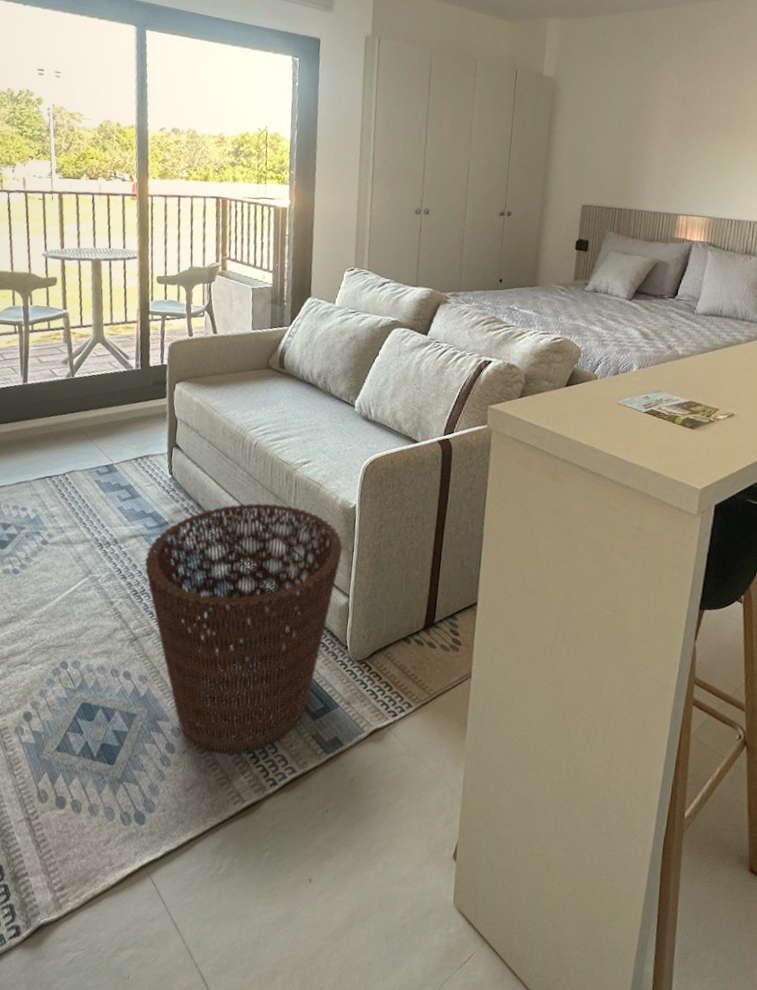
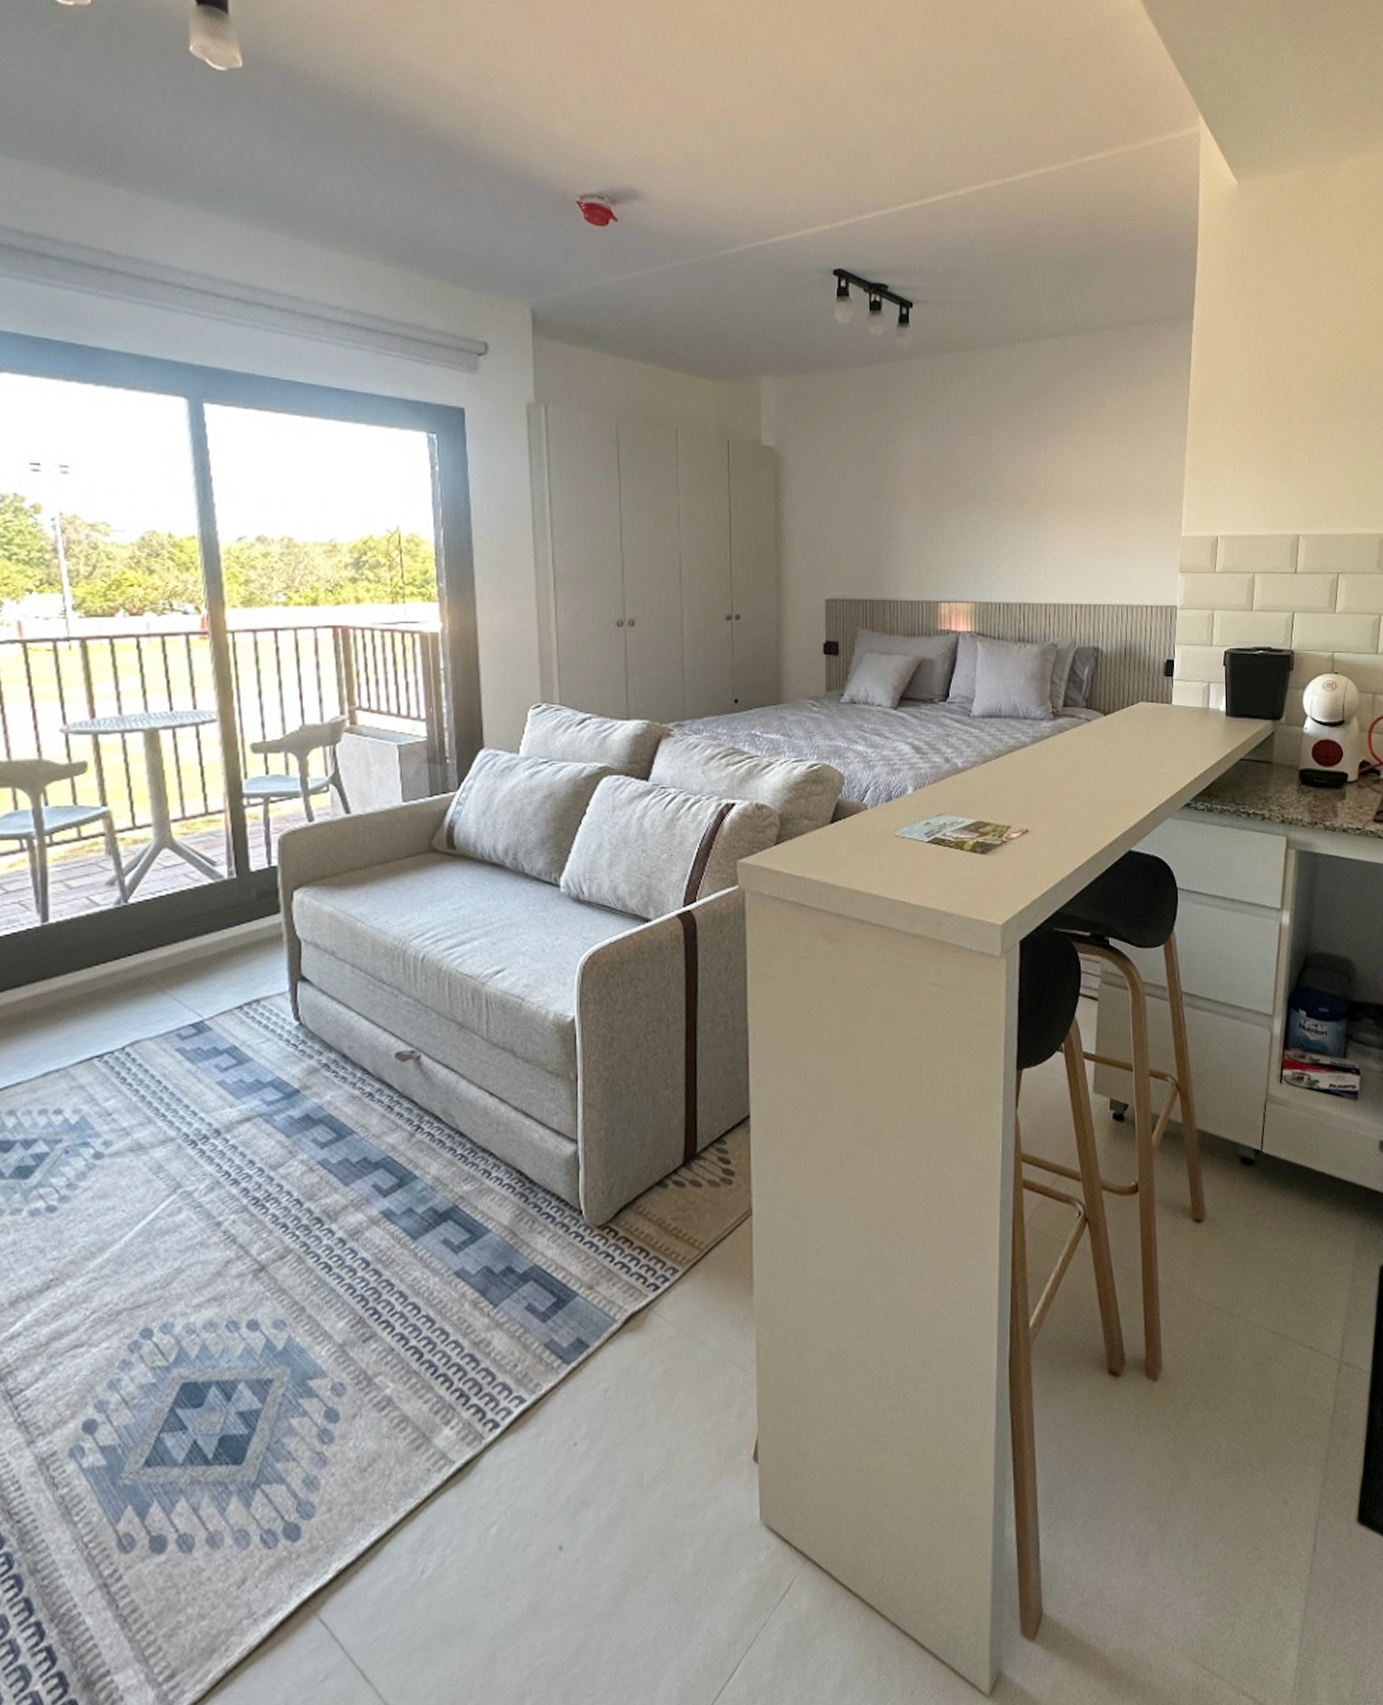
basket: present [144,503,343,754] -> none [267,1034,562,1405]

